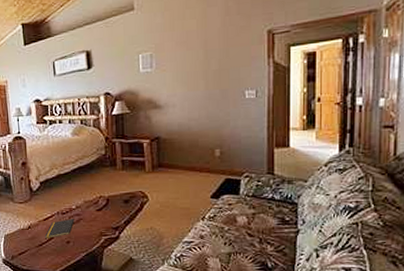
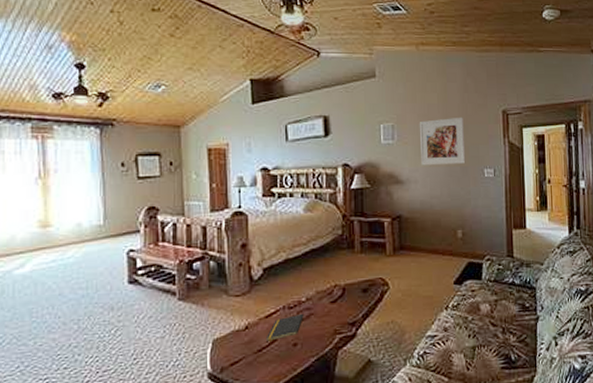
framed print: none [177,40,226,91] -> present [419,117,466,166]

